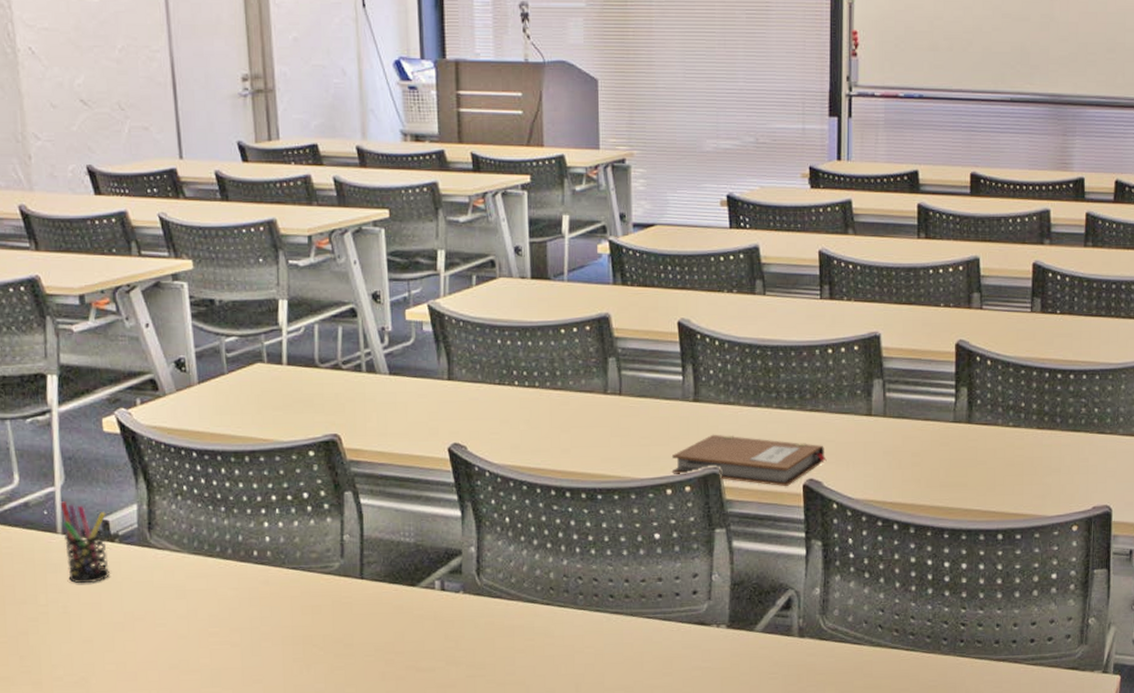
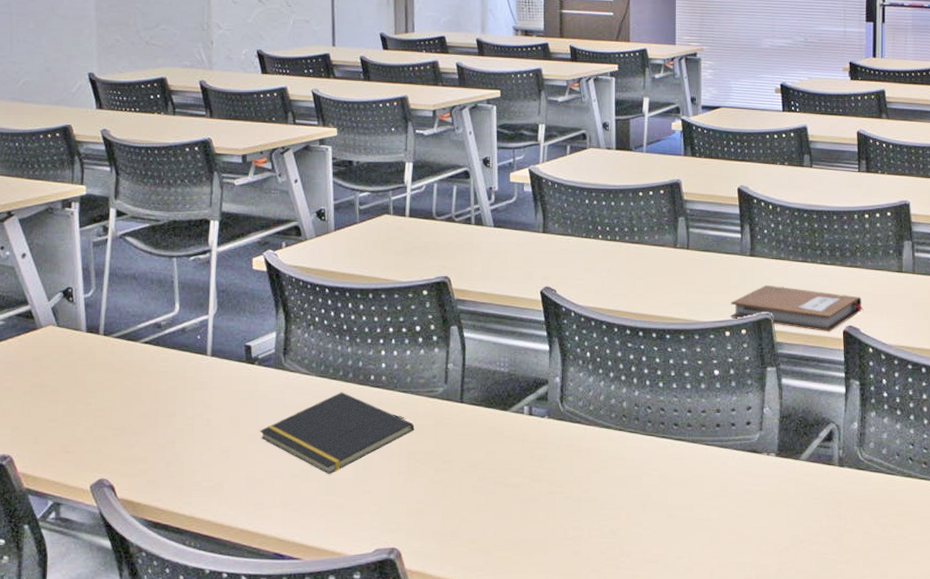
pen holder: present [60,501,110,584] -> none [212,328,249,400]
notepad: none [126,571,309,665] -> present [259,392,415,475]

